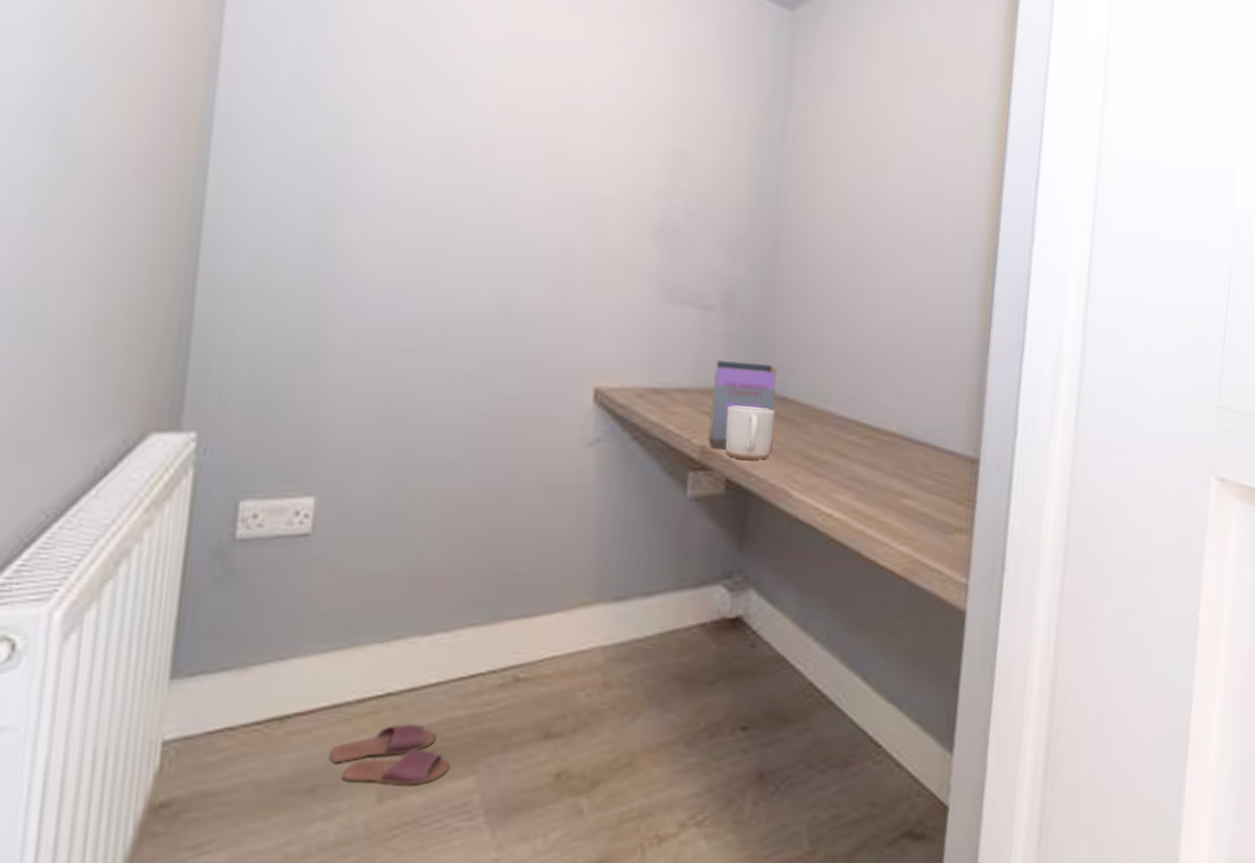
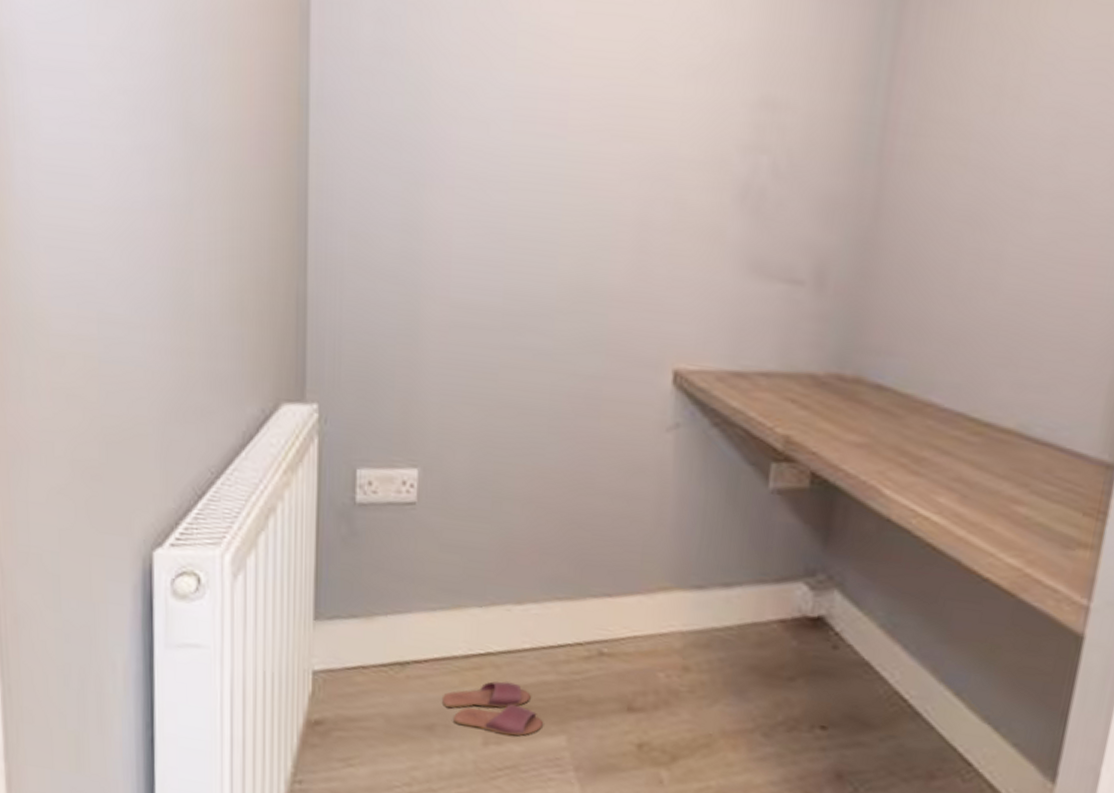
books: present [708,360,777,452] -> none [793,342,873,445]
mug: present [725,405,776,460] -> none [811,392,870,454]

